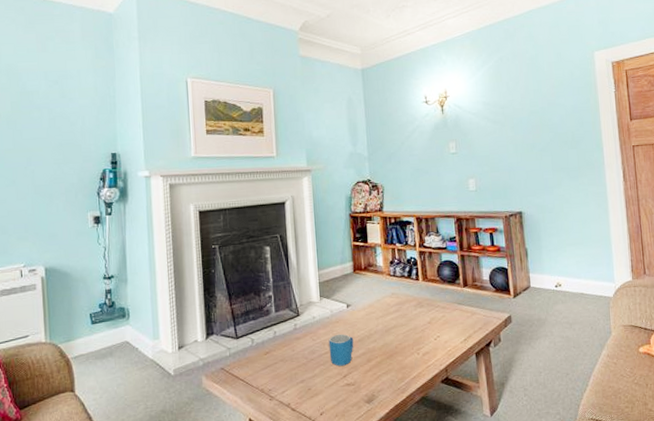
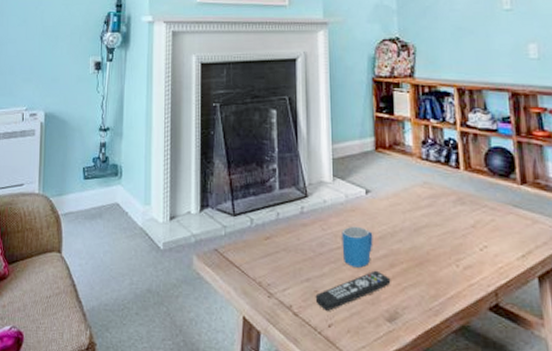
remote control: none [309,366,369,403] -> present [315,270,391,311]

